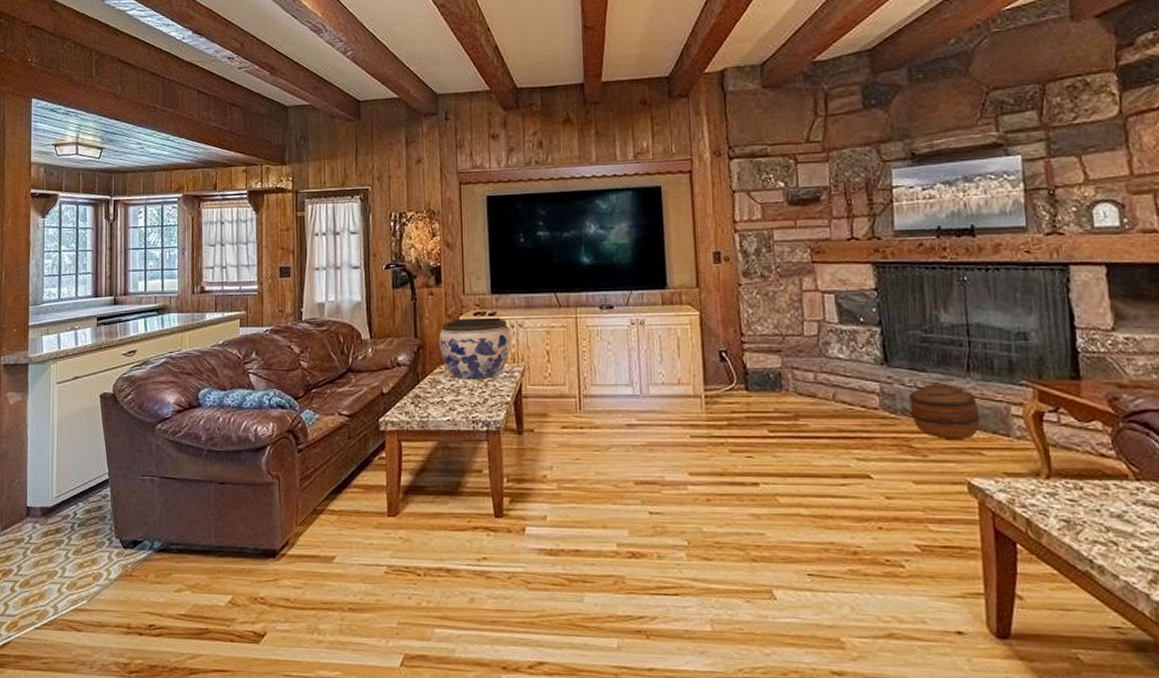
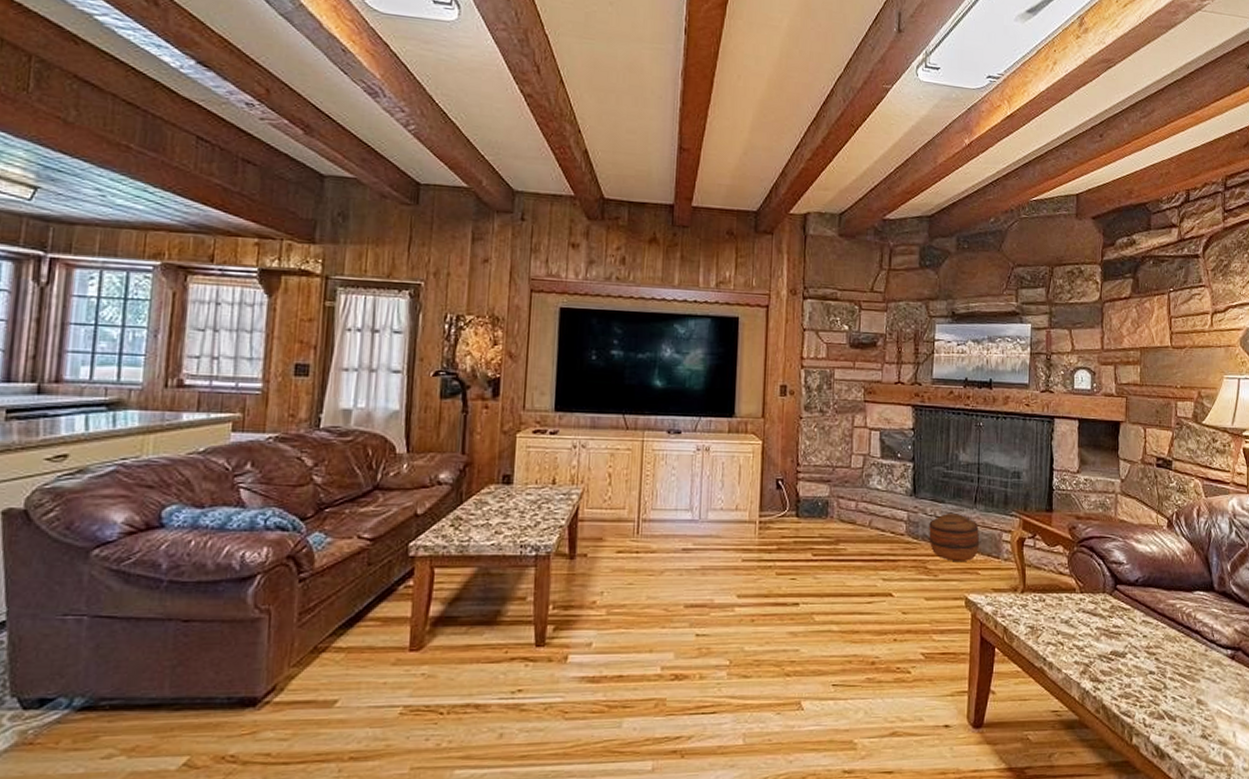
jar: present [438,317,511,379] -> none [489,436,572,501]

